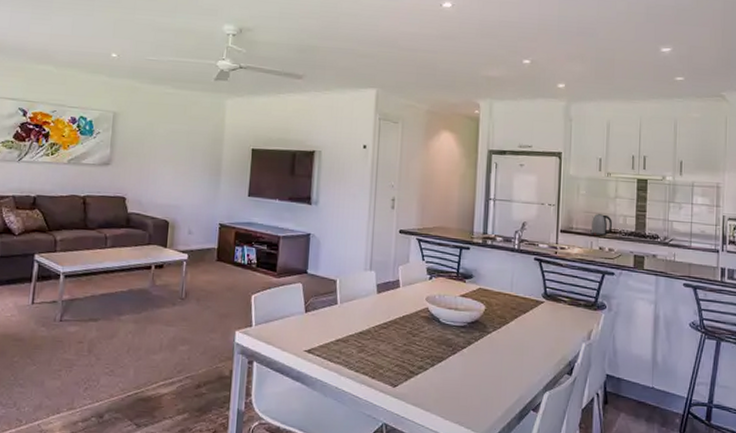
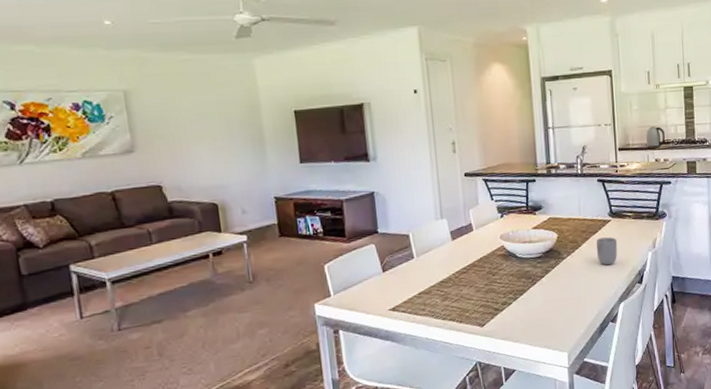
cup: none [524,318,549,349] -> present [596,237,618,266]

